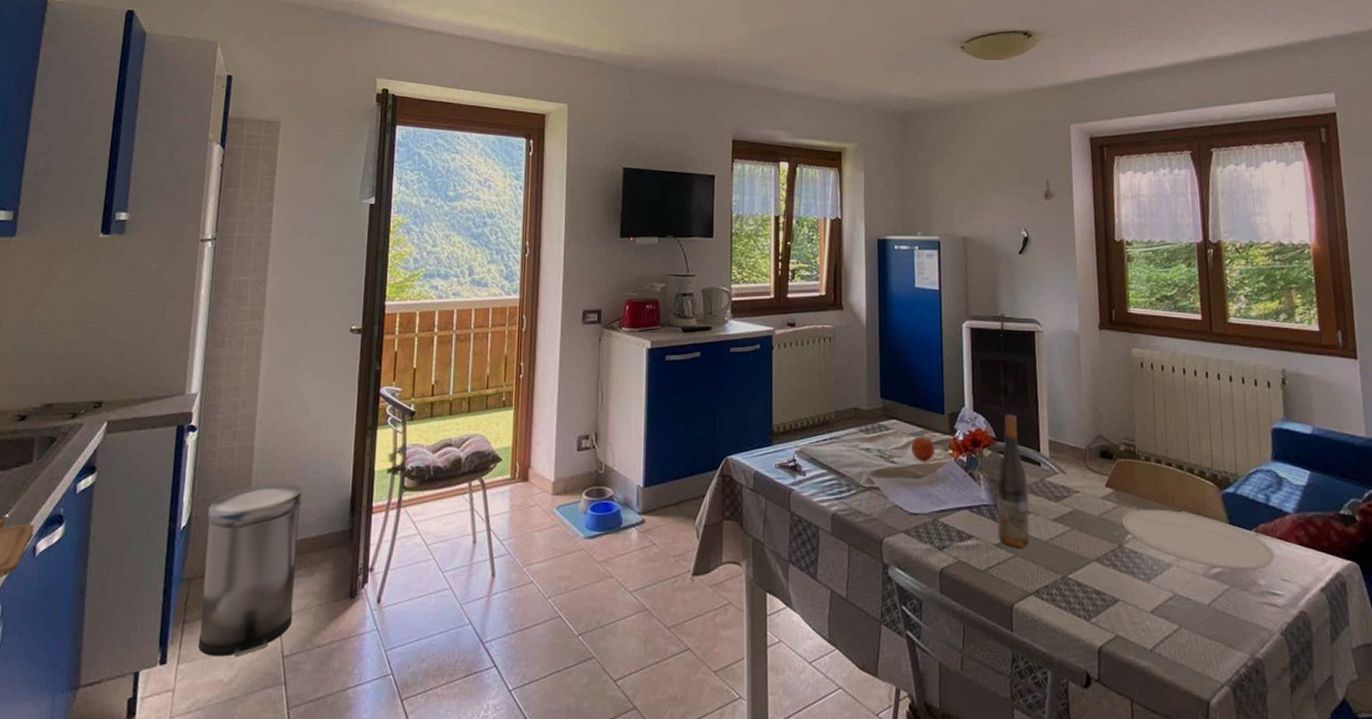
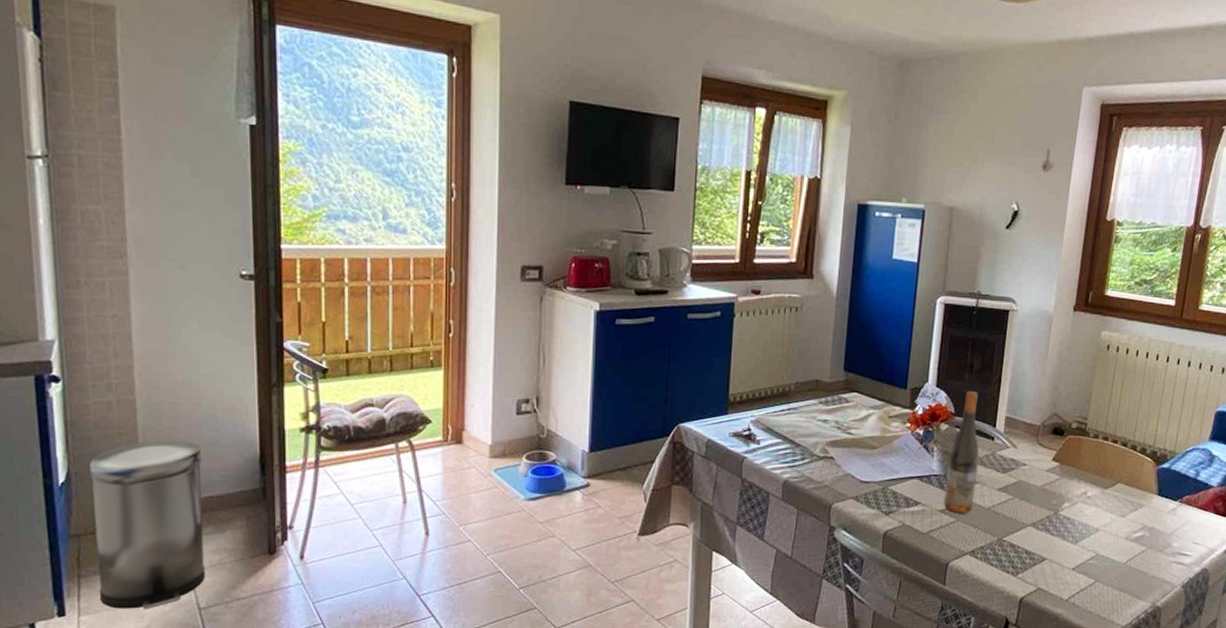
fruit: present [910,433,934,462] -> none [868,407,893,434]
plate: present [1122,509,1275,571] -> none [1062,481,1192,535]

